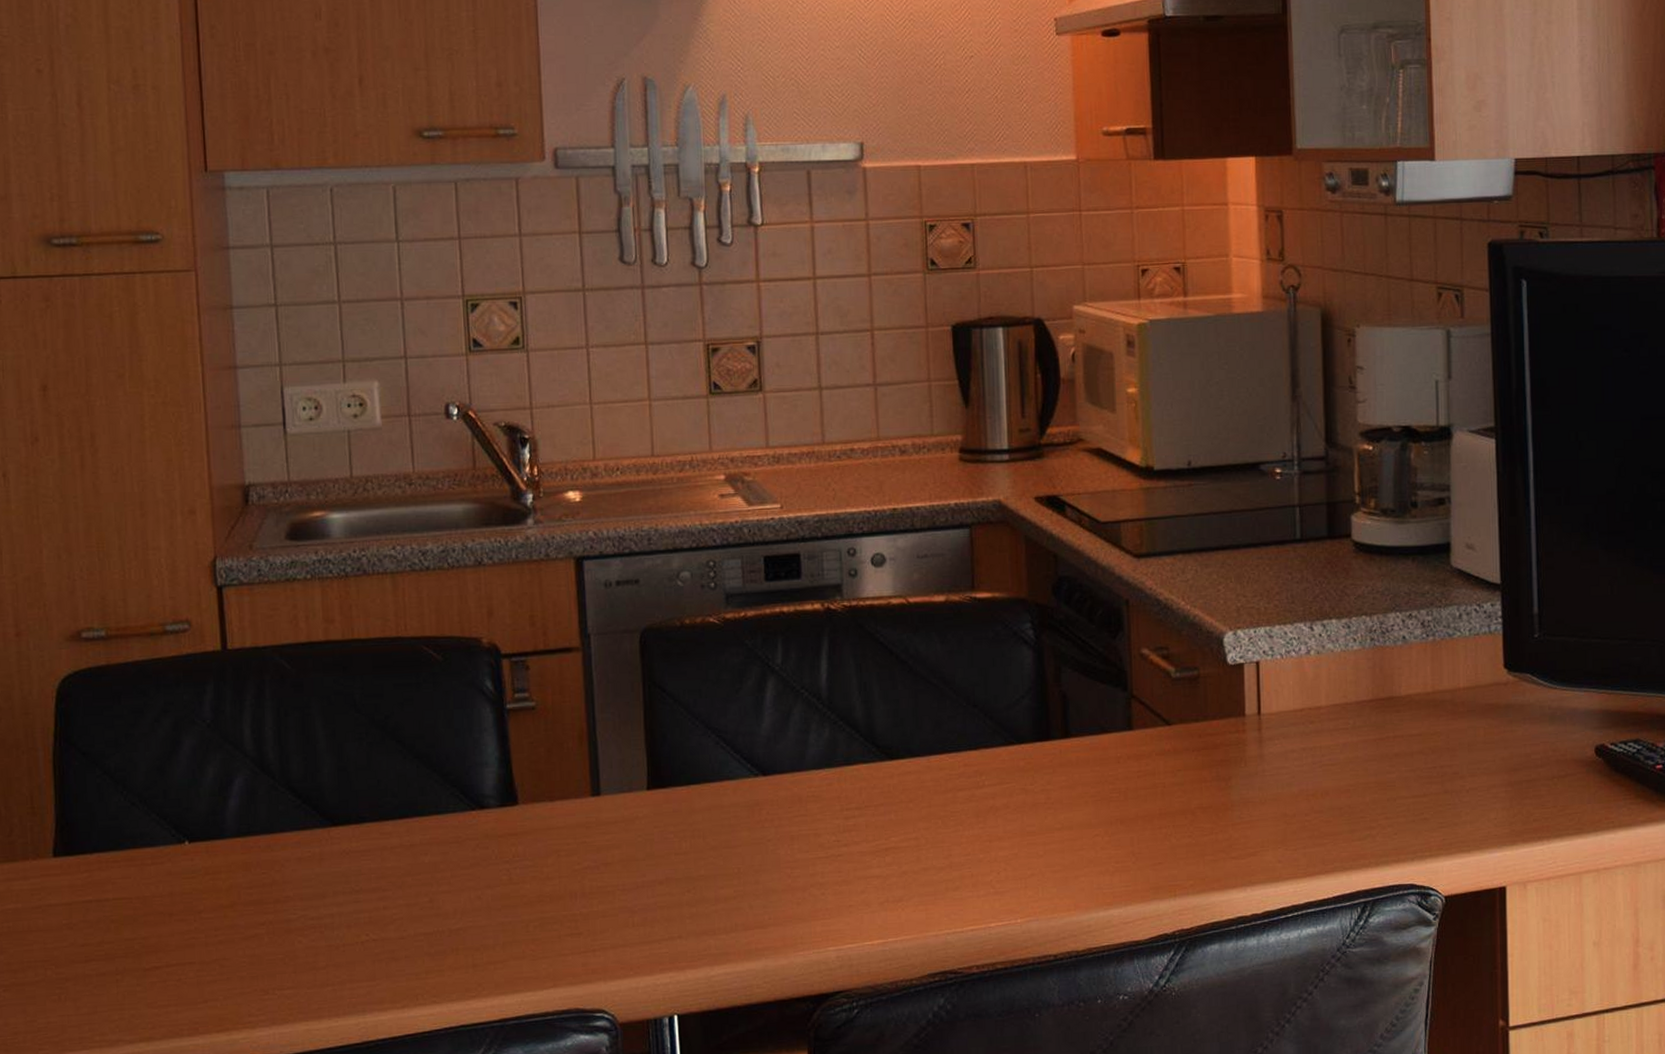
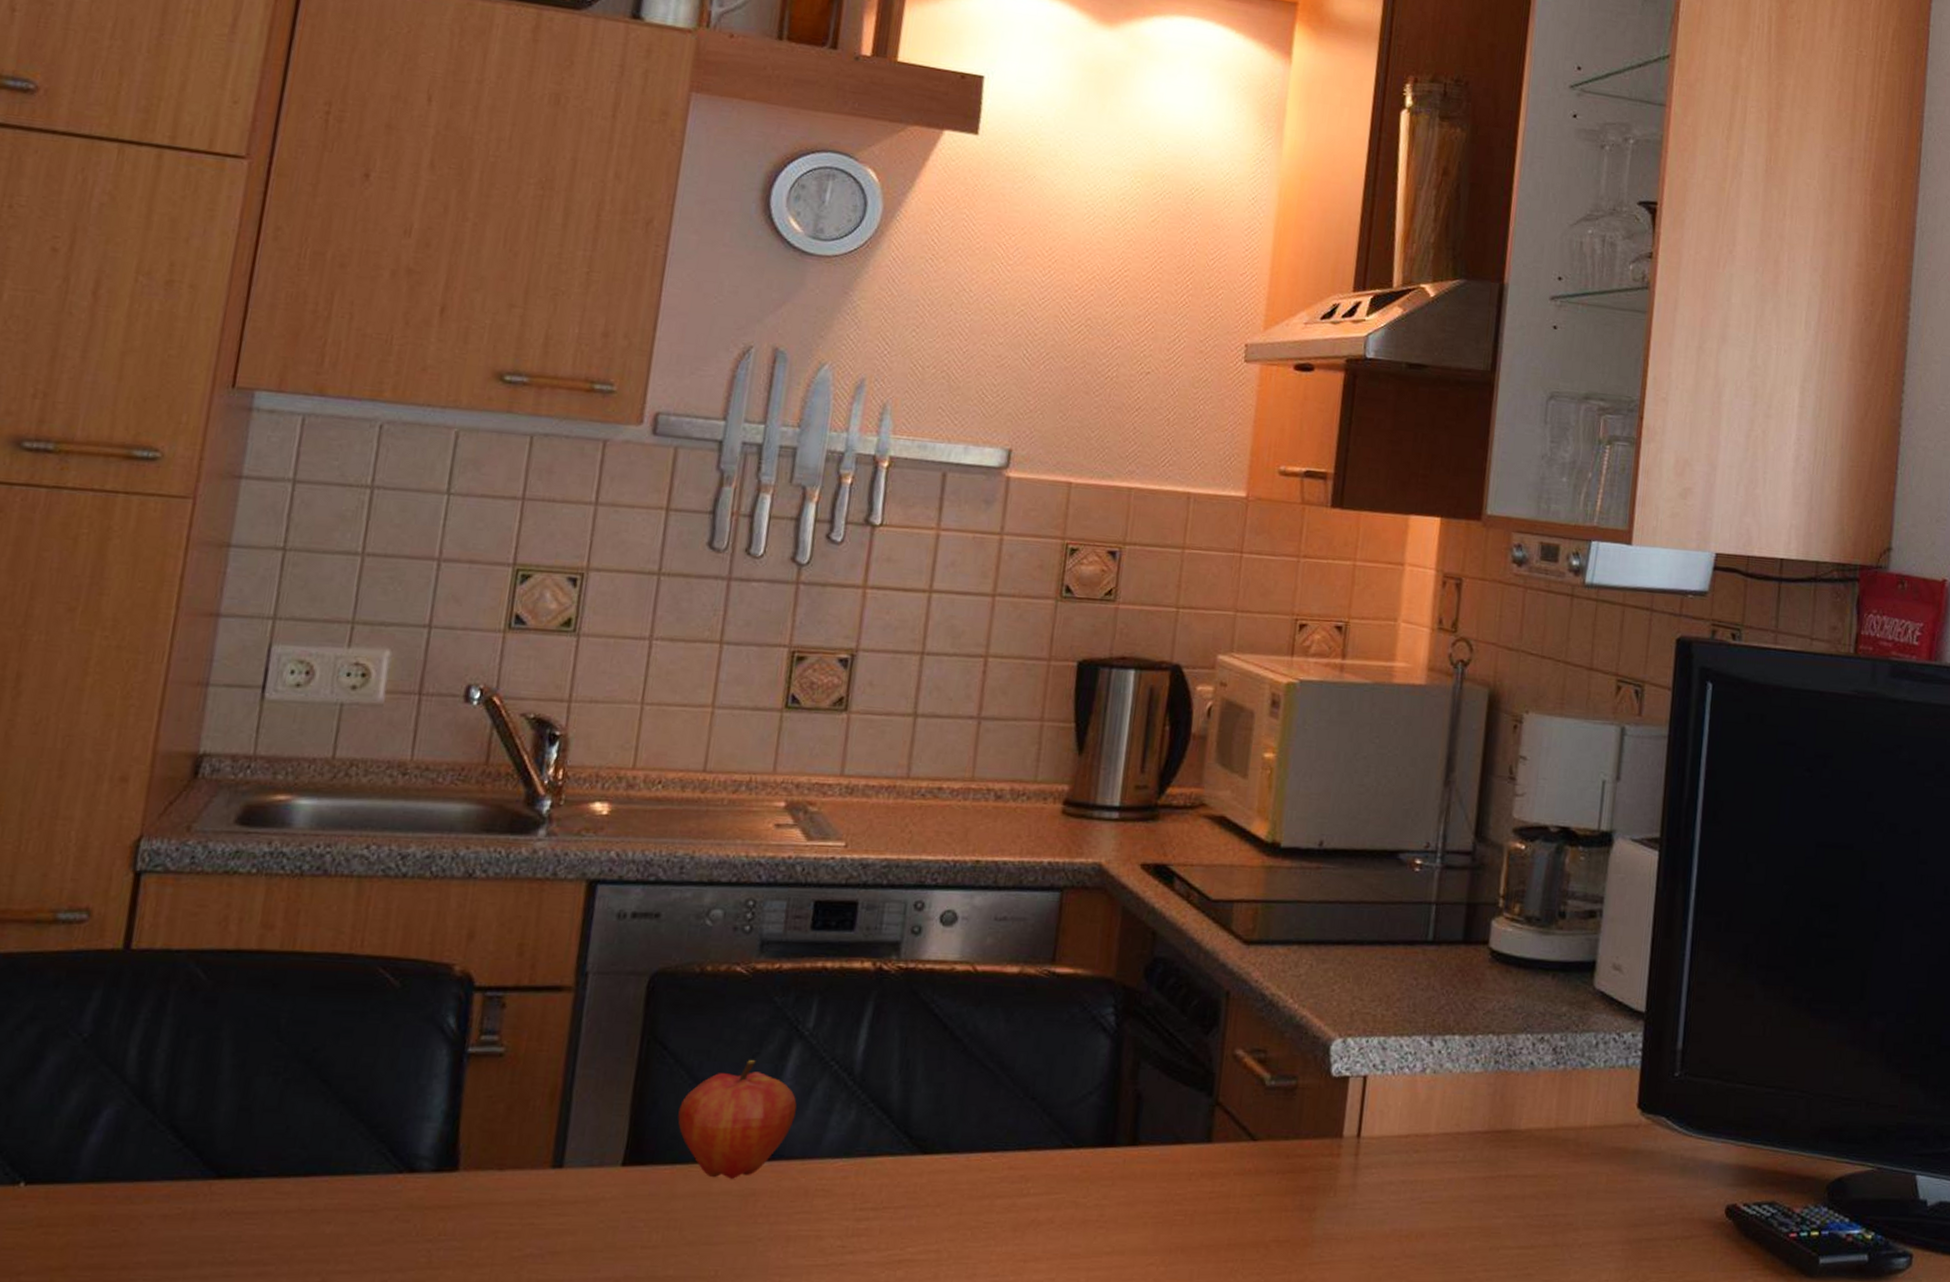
fruit: none [684,694,780,794] -> present [678,1060,797,1179]

